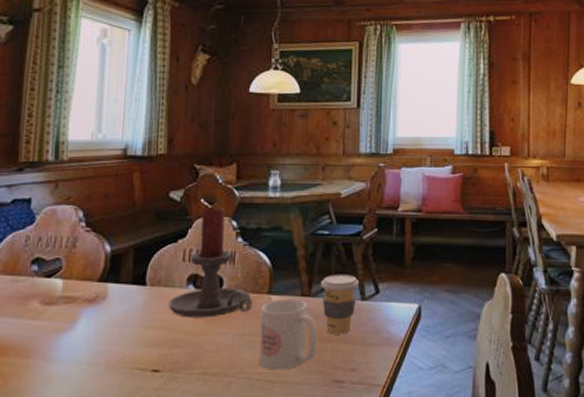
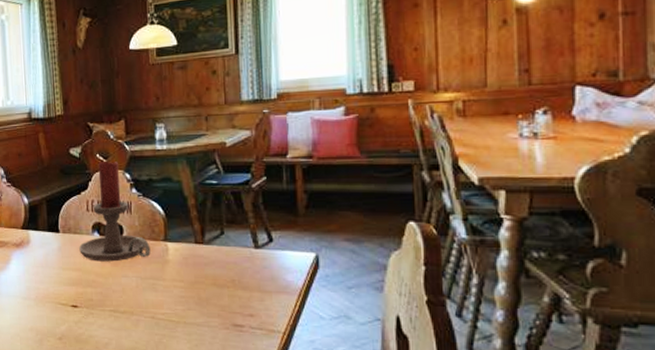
mug: present [259,299,317,370] -> none [159,246,214,312]
coffee cup: present [321,275,359,334] -> none [213,223,251,281]

